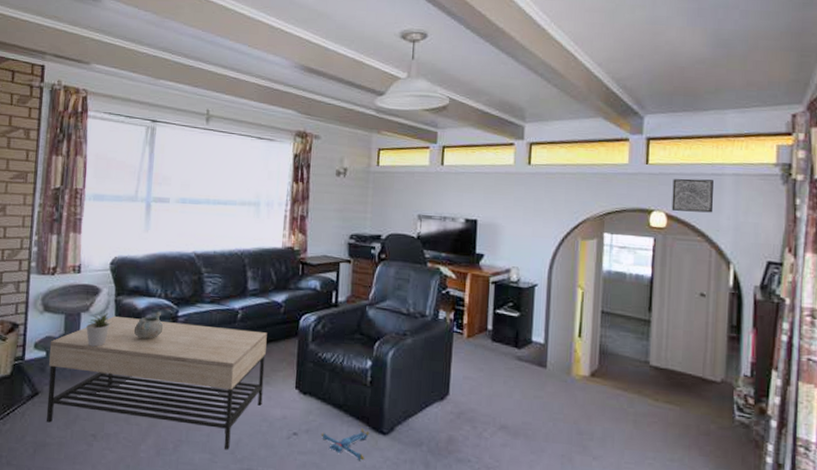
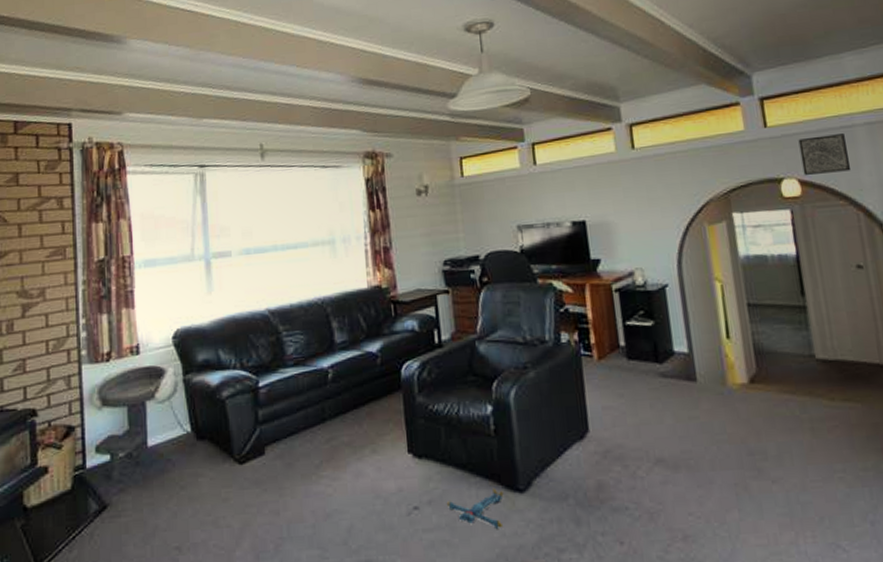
coffee table: present [46,316,267,449] -> none [113,391,372,541]
potted plant: present [86,311,112,347] -> none [154,394,183,440]
decorative bowl: present [133,311,164,339] -> none [209,385,244,421]

